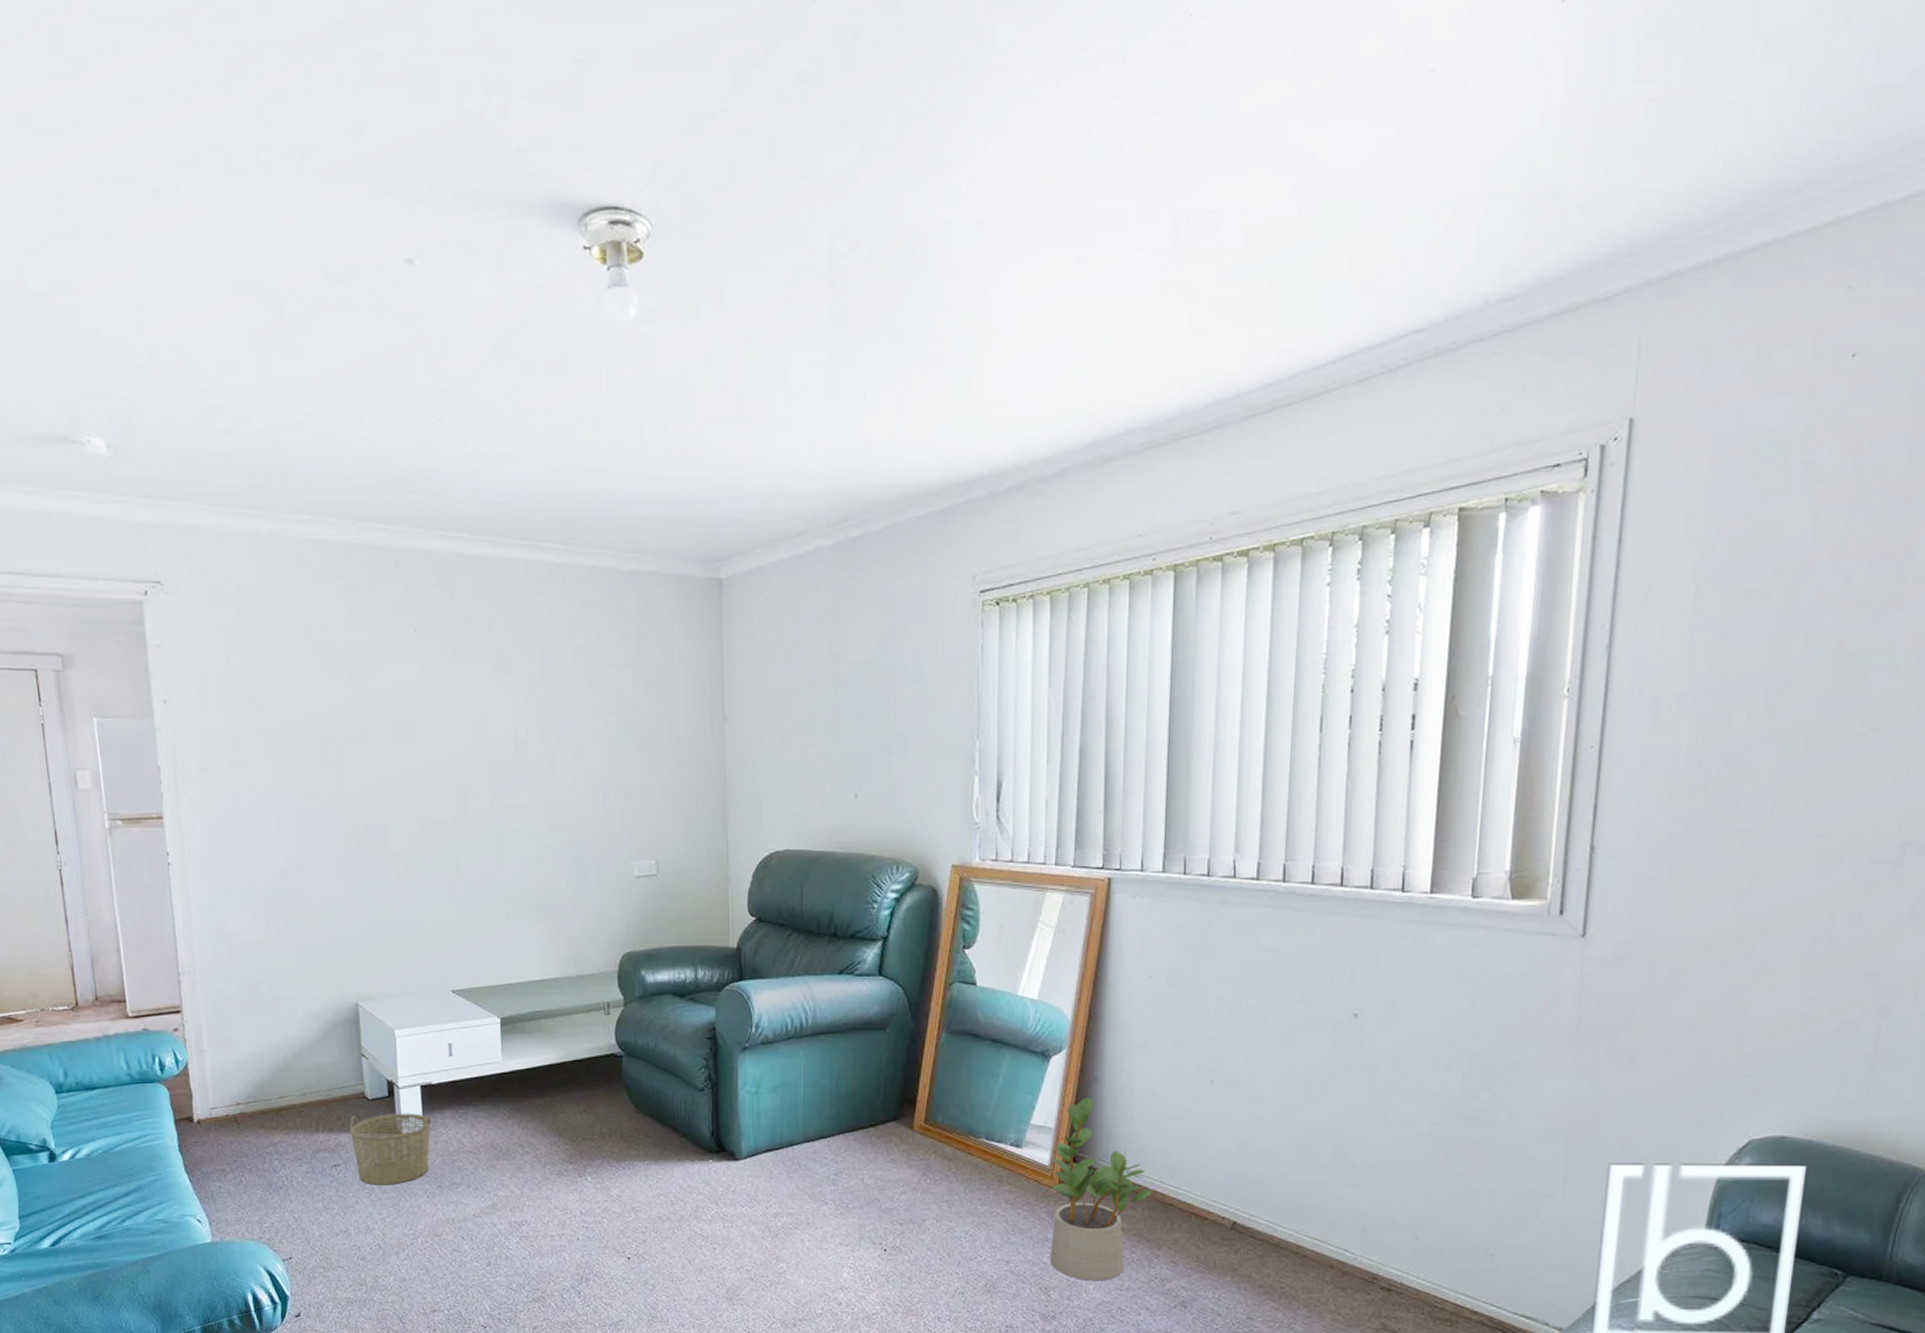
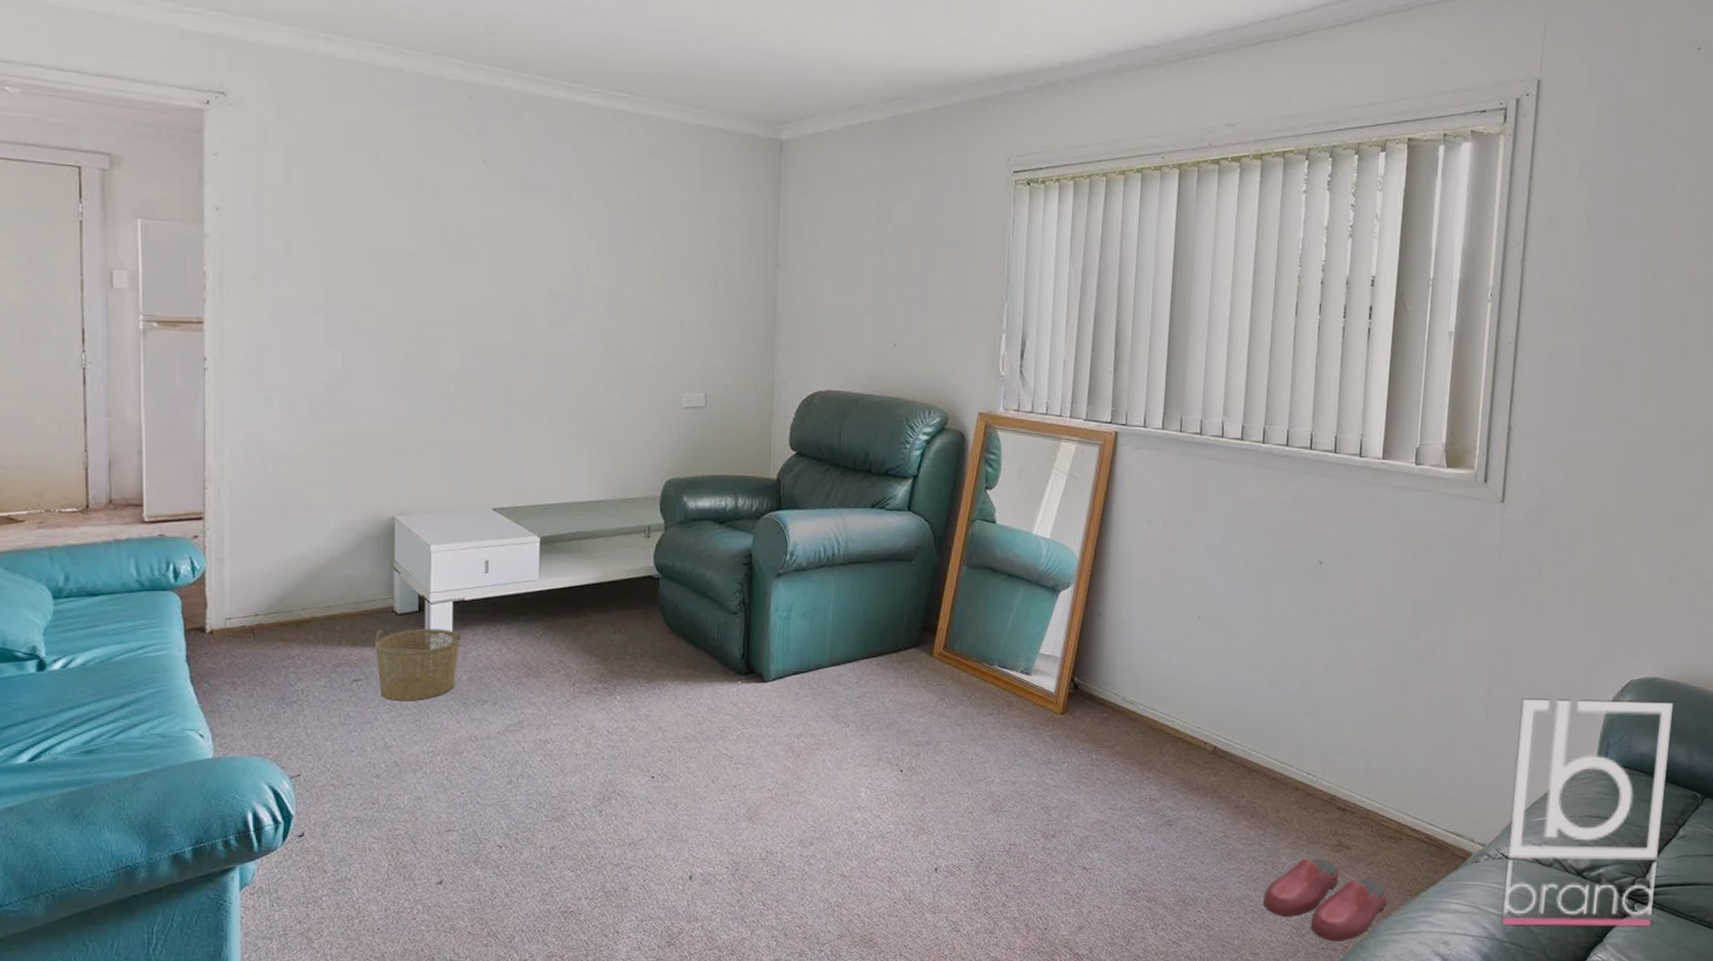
potted plant: present [1049,1097,1152,1281] -> none [1052,629,1145,801]

